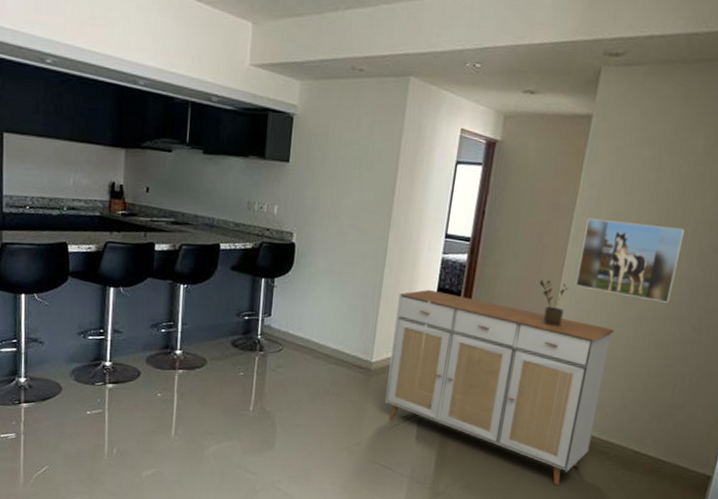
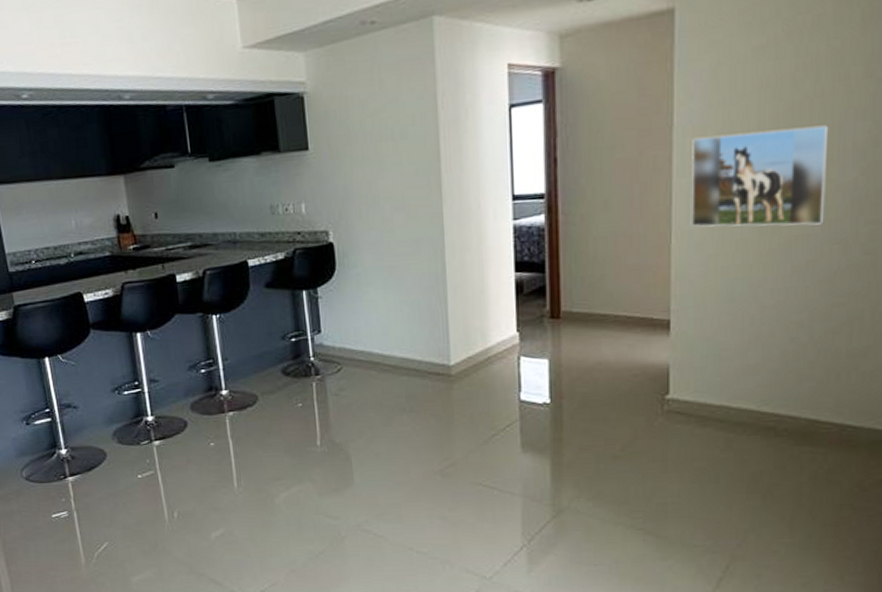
sideboard: present [385,289,614,485] -> none [467,265,754,478]
potted plant: present [539,279,569,327] -> none [643,226,683,282]

